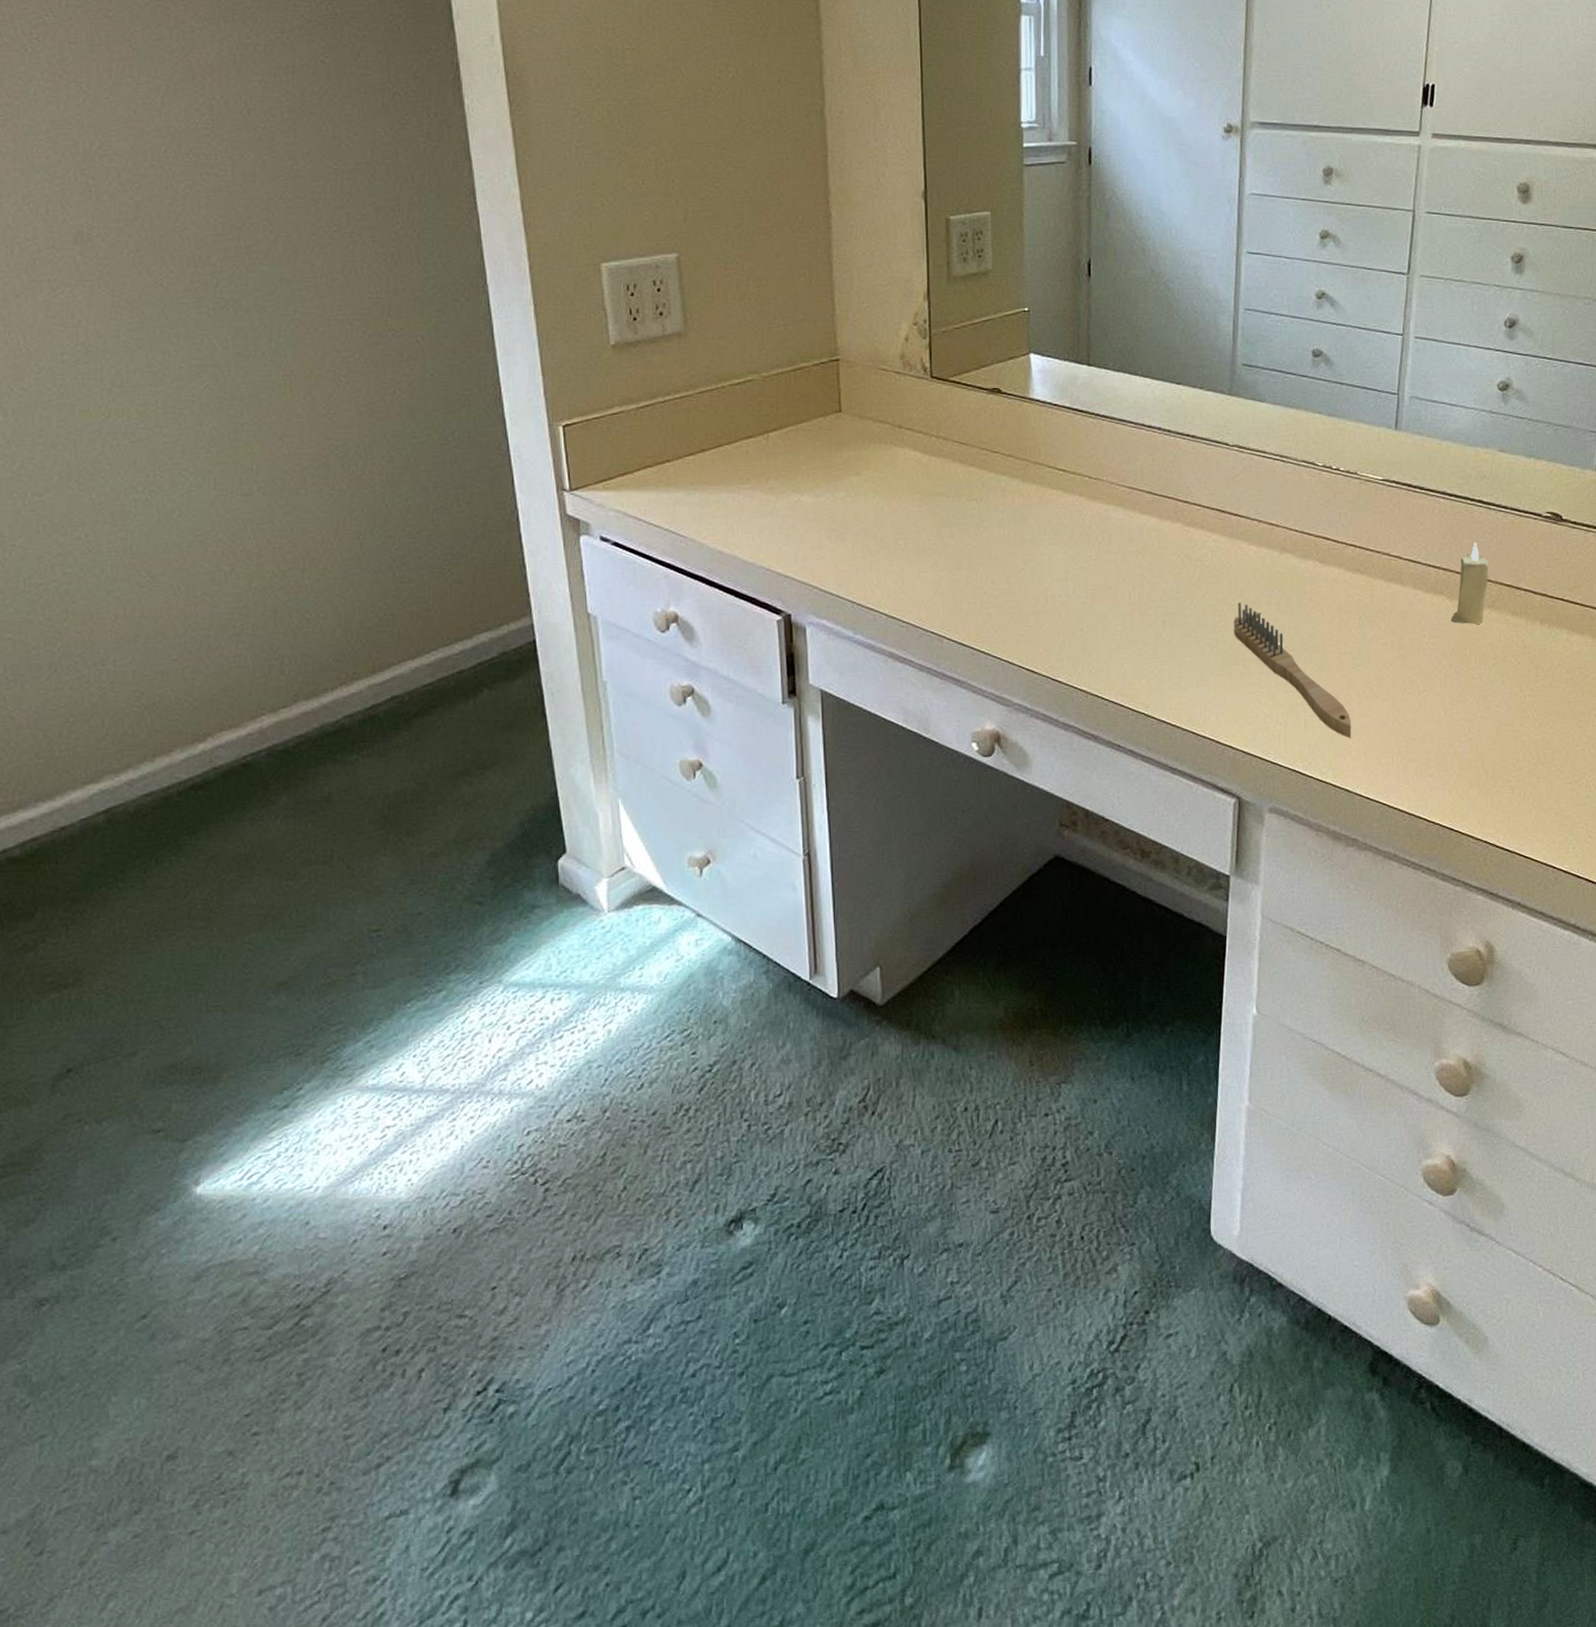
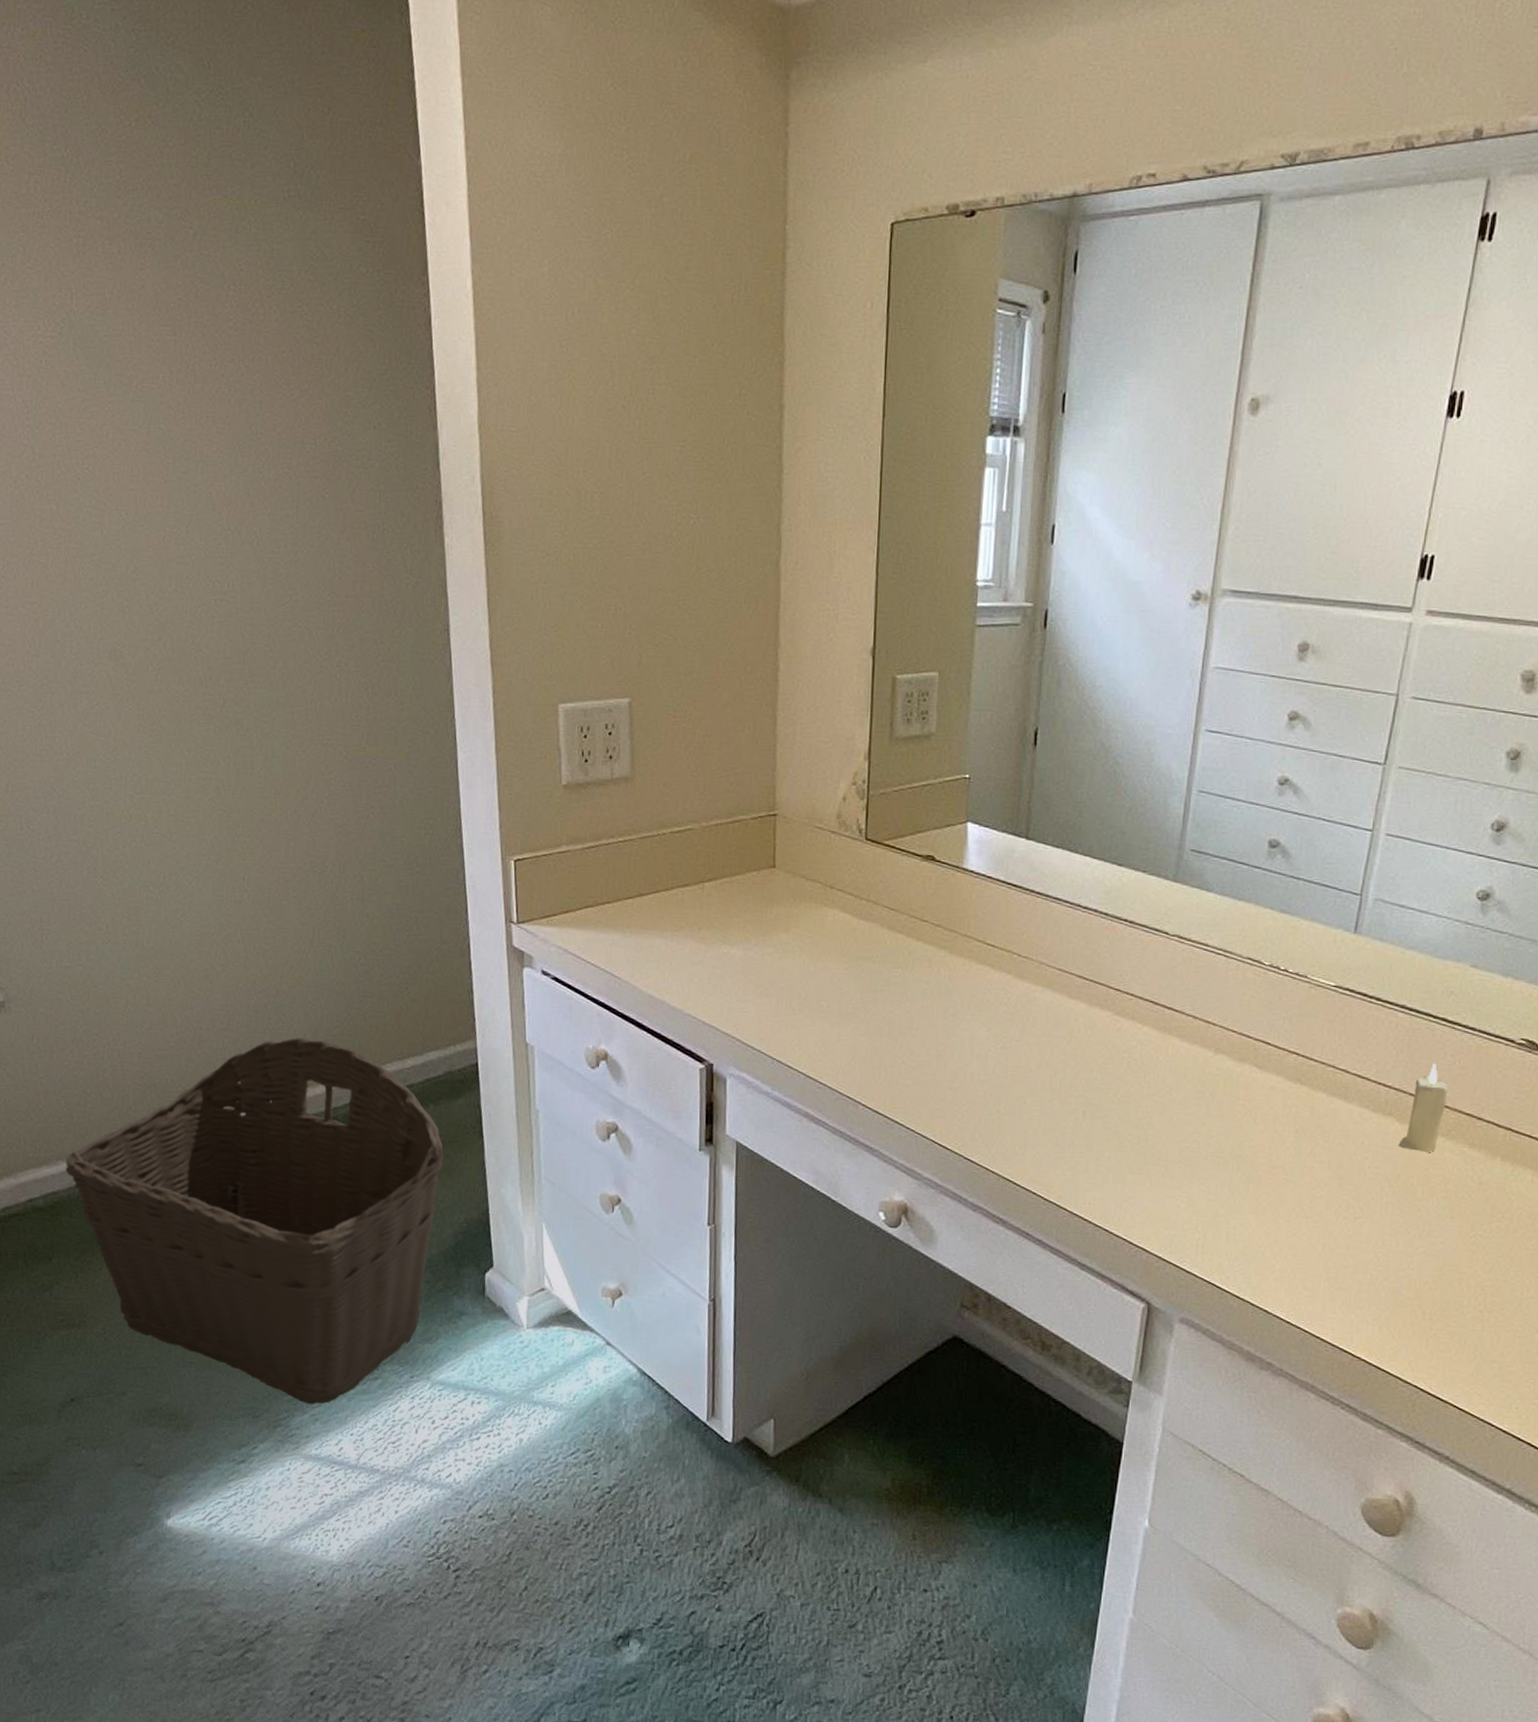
wicker basket: none [47,633,503,1031] -> present [65,1037,444,1405]
wire brush: present [1233,603,1352,738] -> none [1157,1101,1278,1257]

